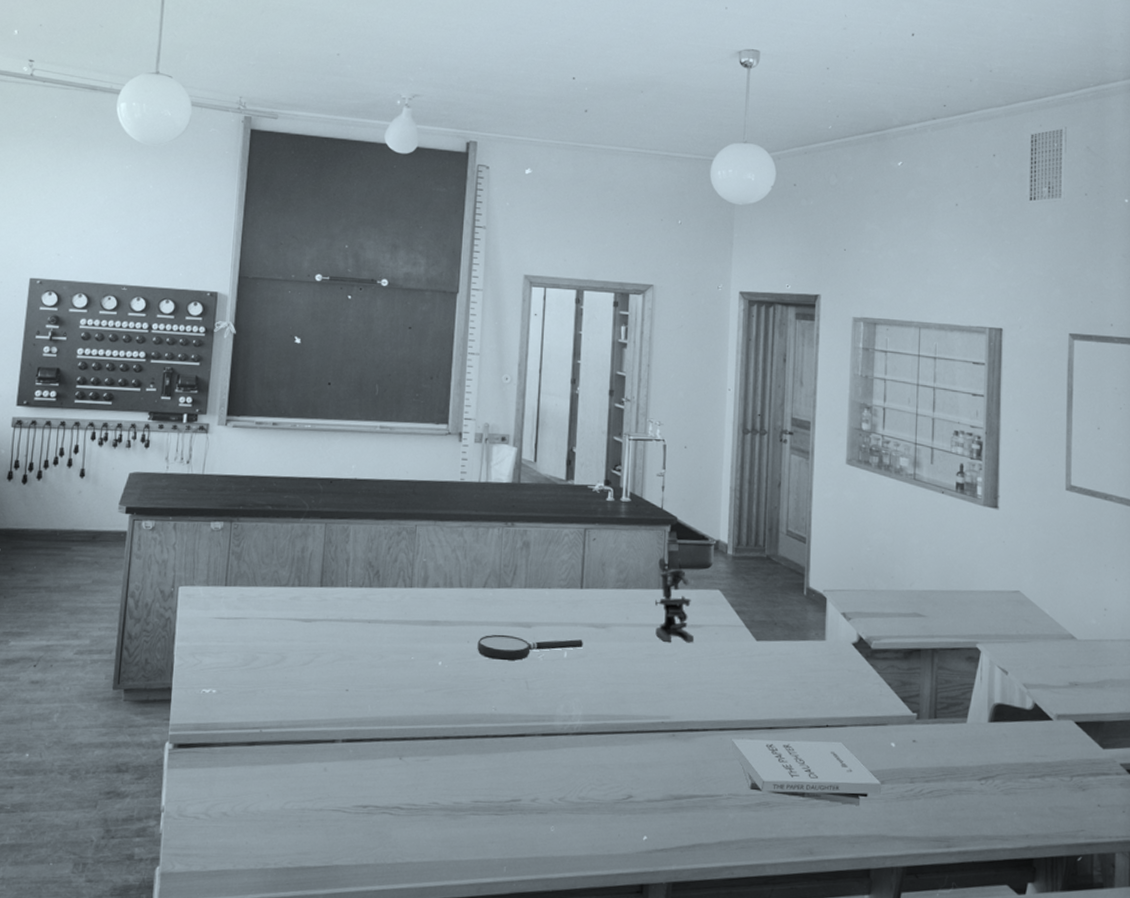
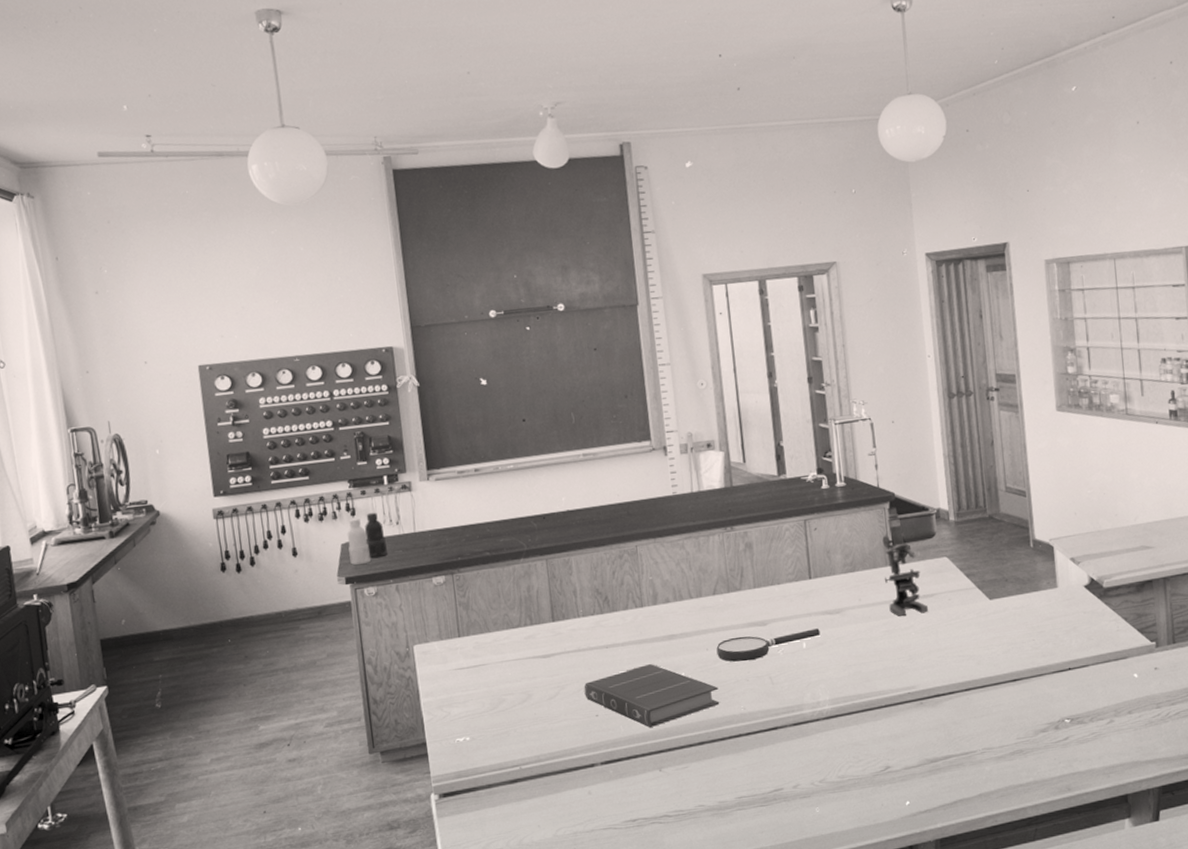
bottle: none [134,447,173,497] -> present [347,512,387,566]
book: none [338,647,473,712] -> present [584,664,720,727]
books: present [729,738,882,805] -> none [977,681,1130,742]

